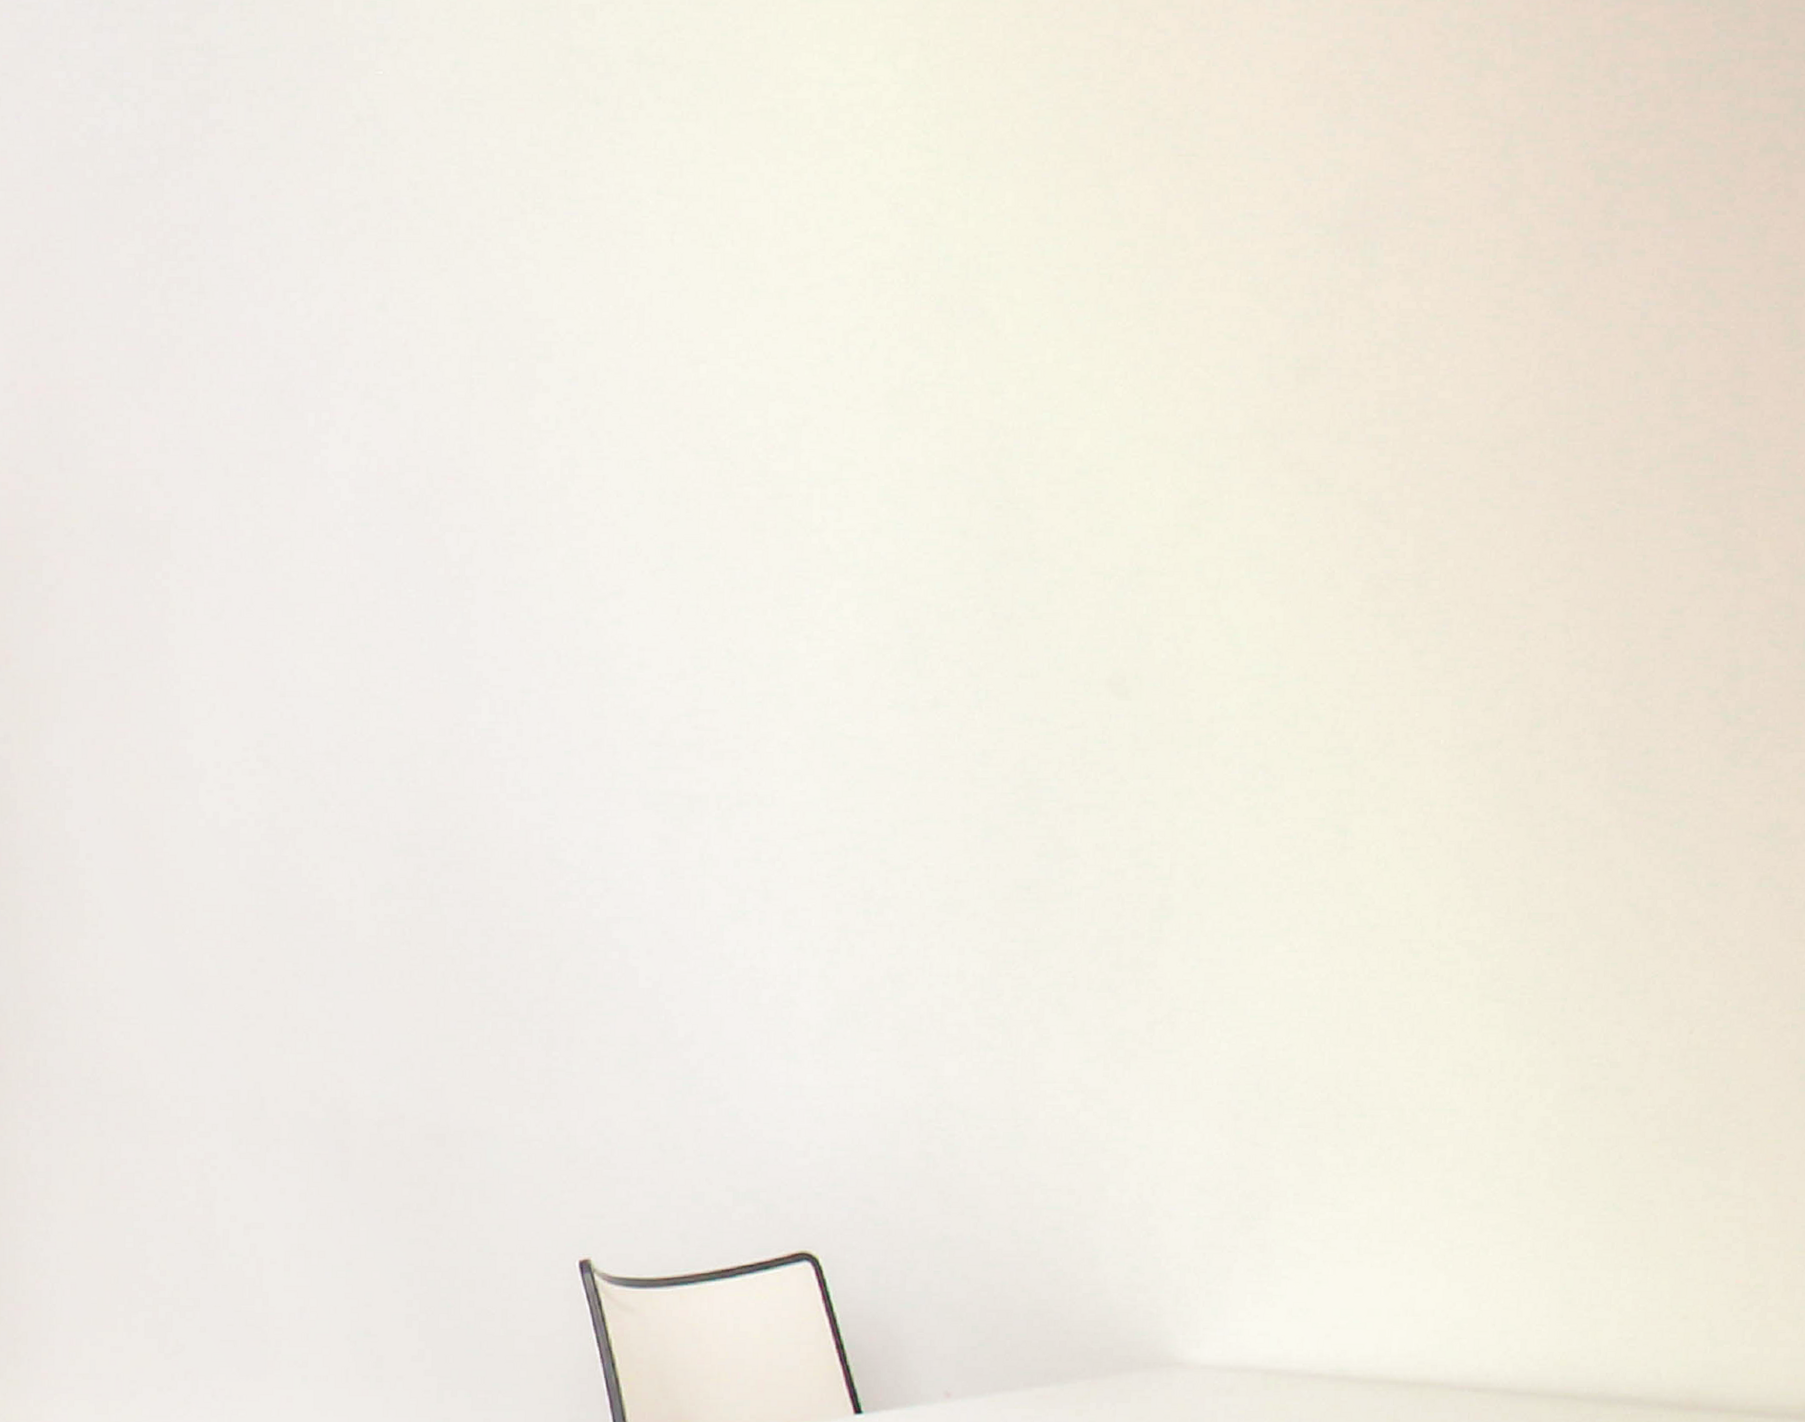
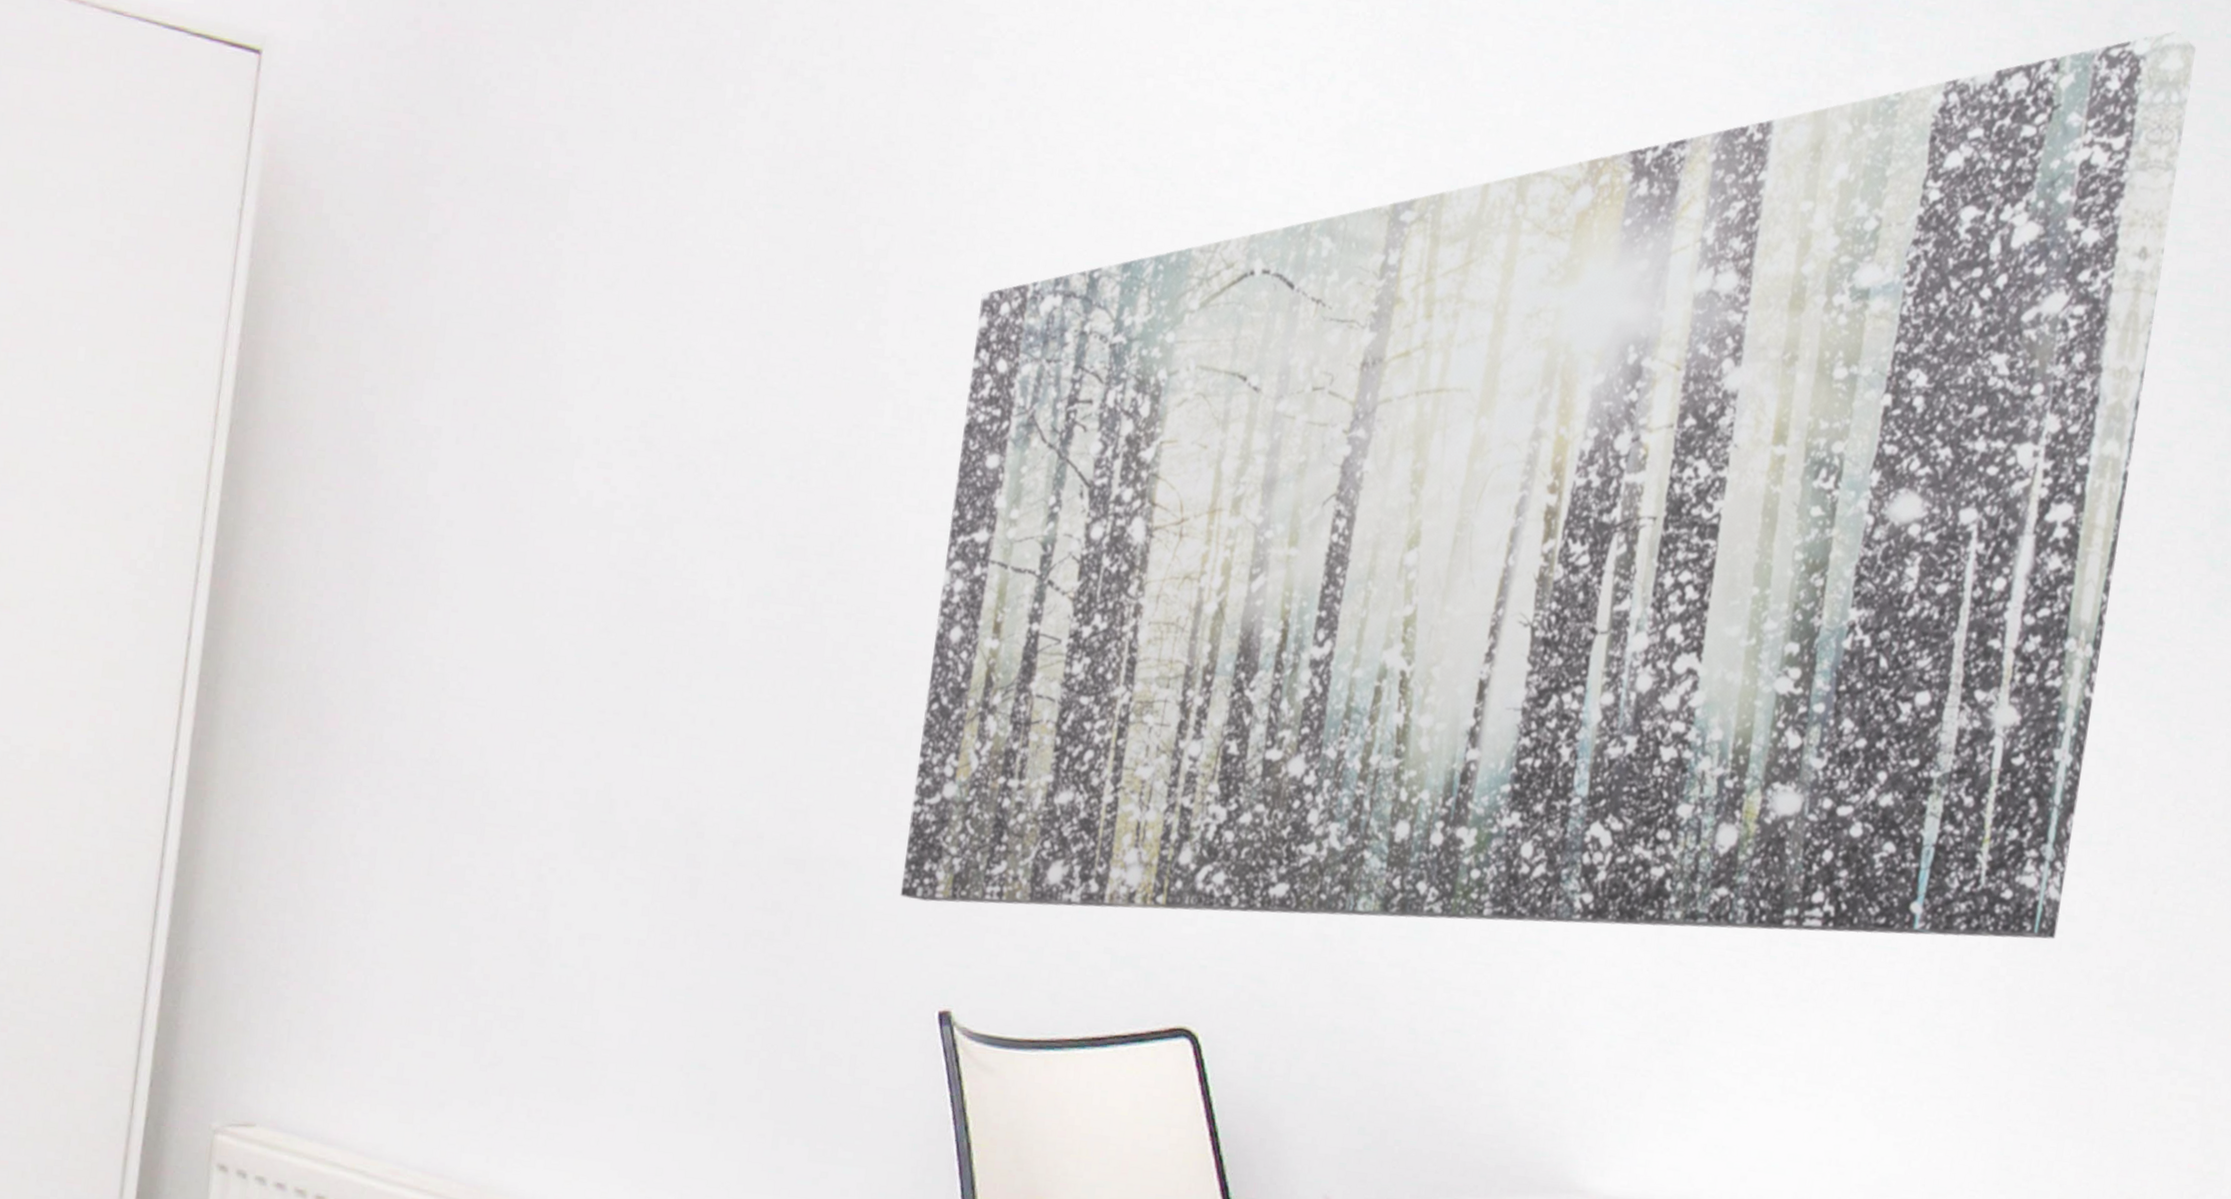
wall art: none [534,214,1685,1160] -> present [900,31,2197,940]

